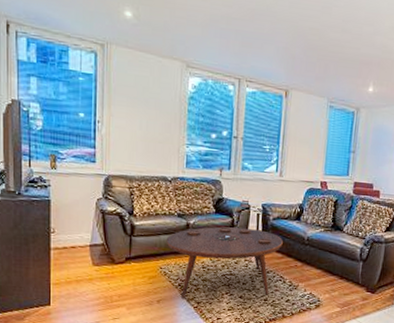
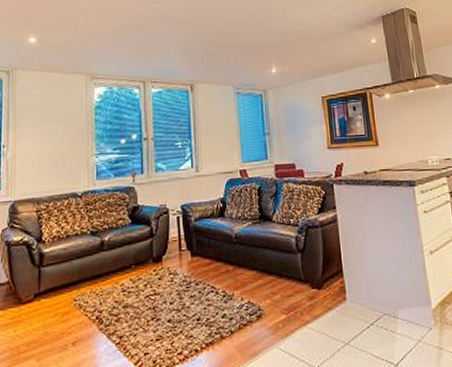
coffee table: present [166,226,283,299] -> none [79,235,209,335]

